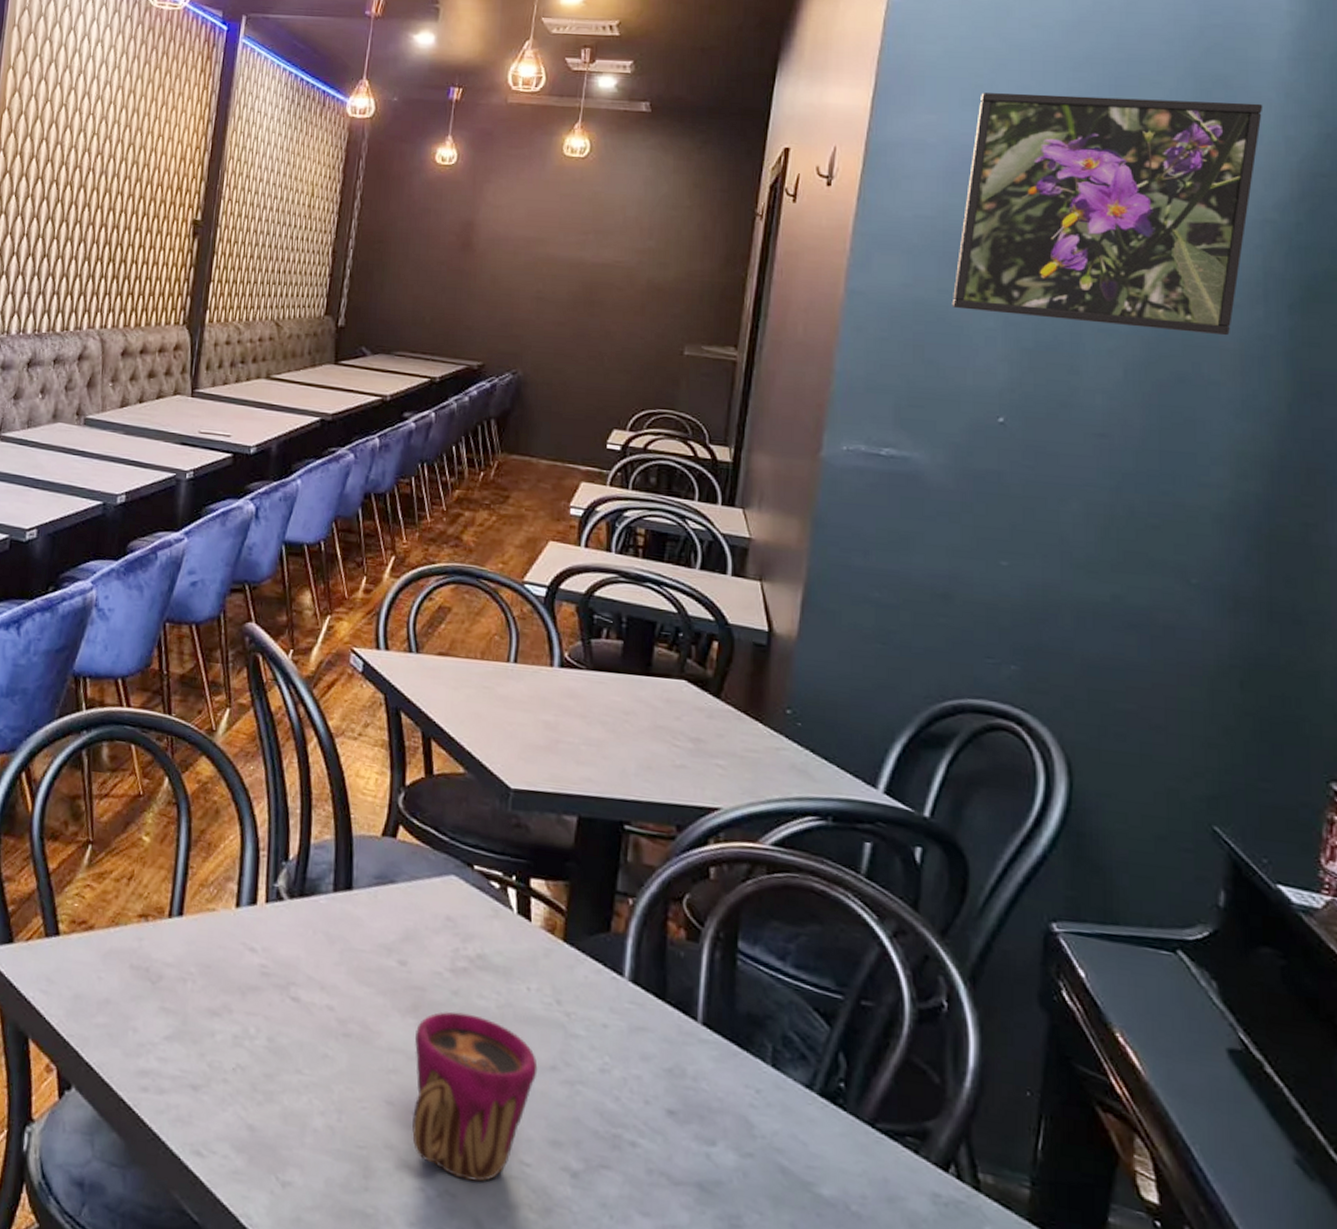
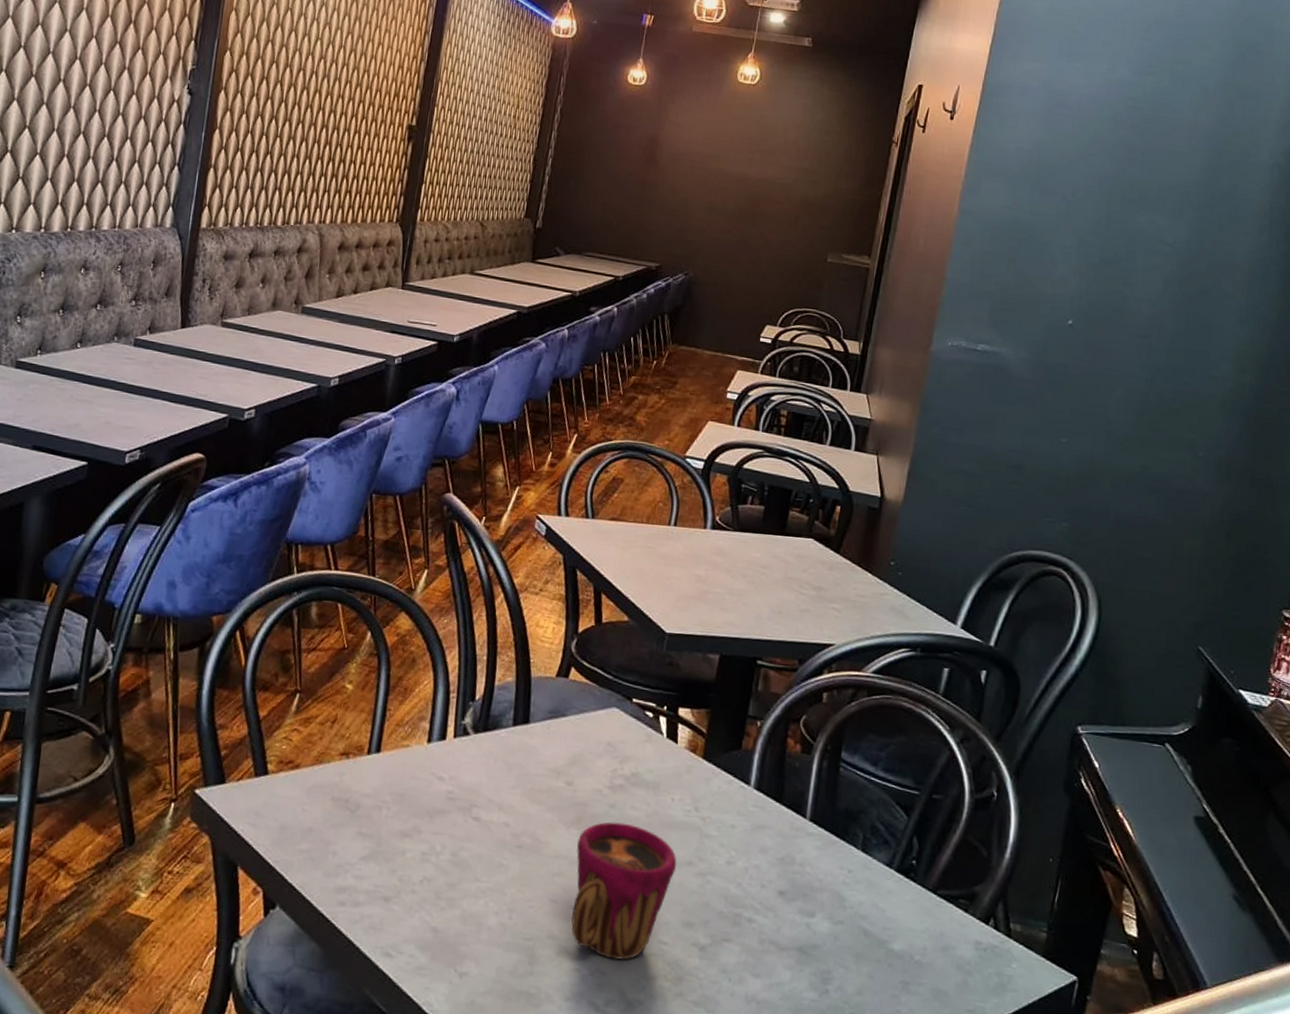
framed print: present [951,93,1263,336] -> none [1040,46,1282,257]

